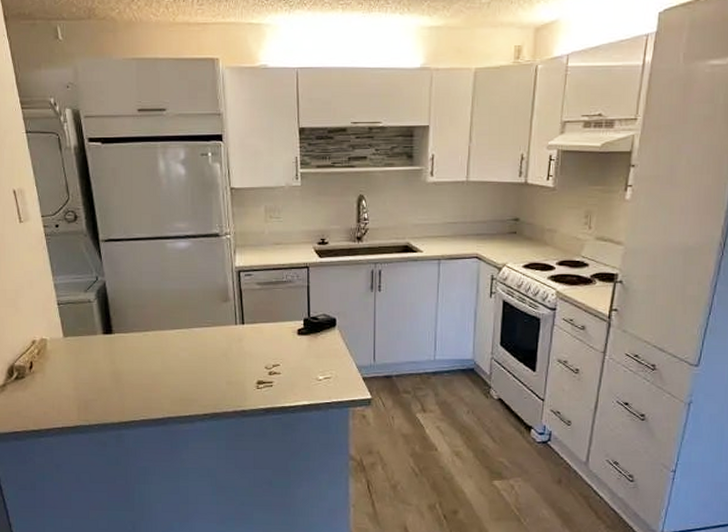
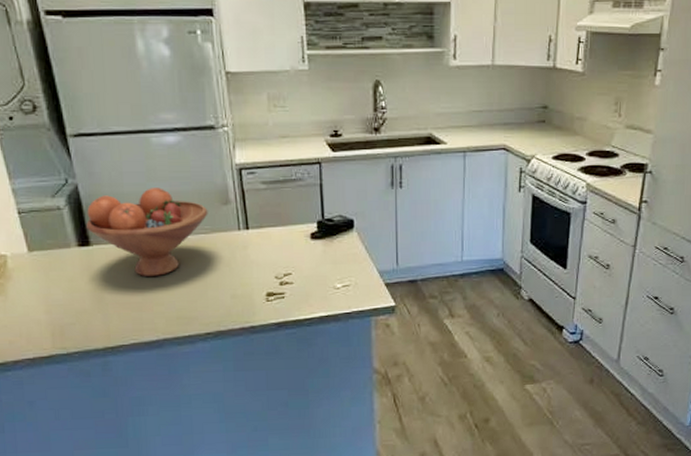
fruit bowl: none [110,286,211,362] -> present [86,188,208,276]

